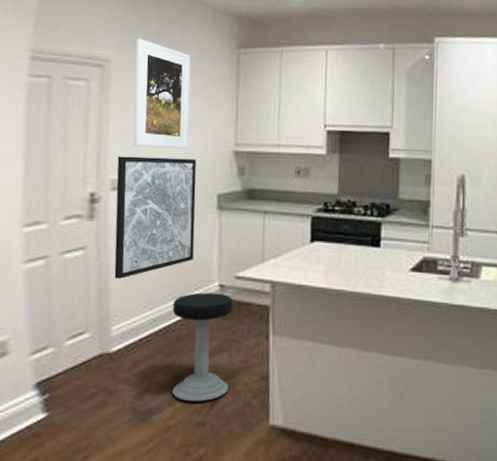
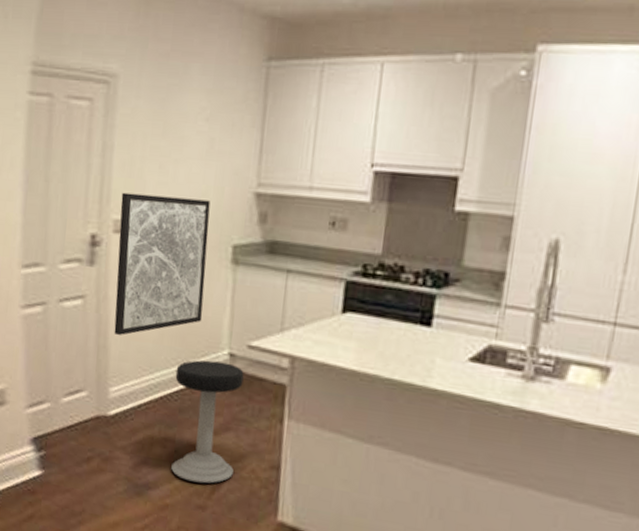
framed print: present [133,38,191,149] -> none [139,47,210,188]

